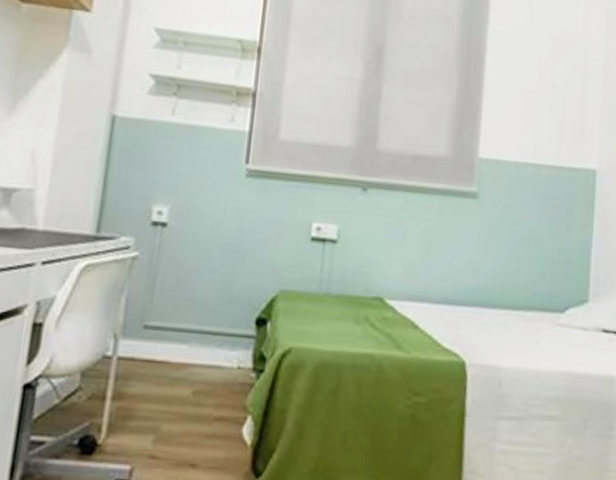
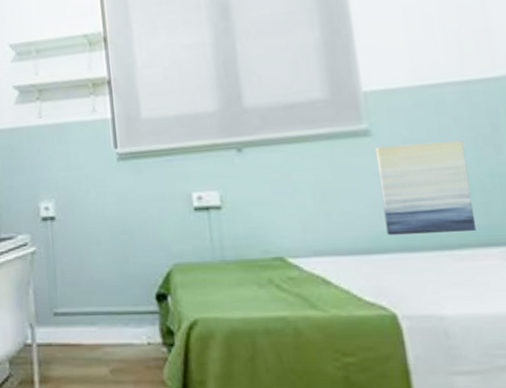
wall art: none [472,210,546,296] -> present [374,140,476,235]

